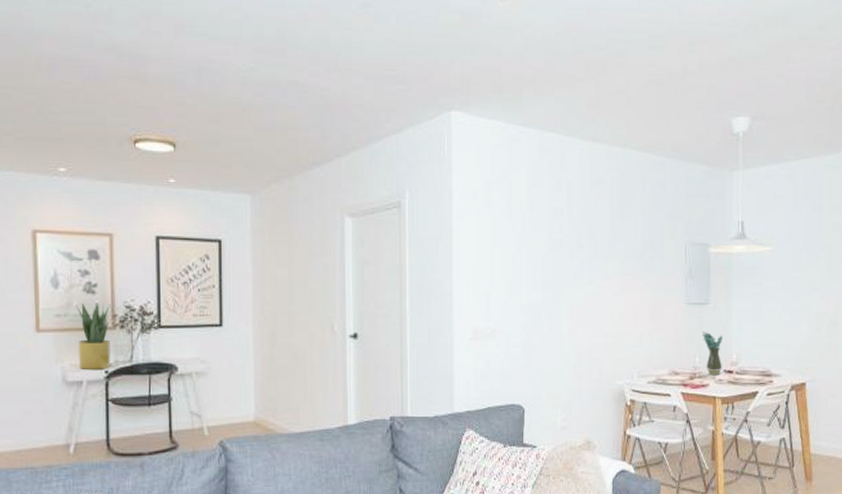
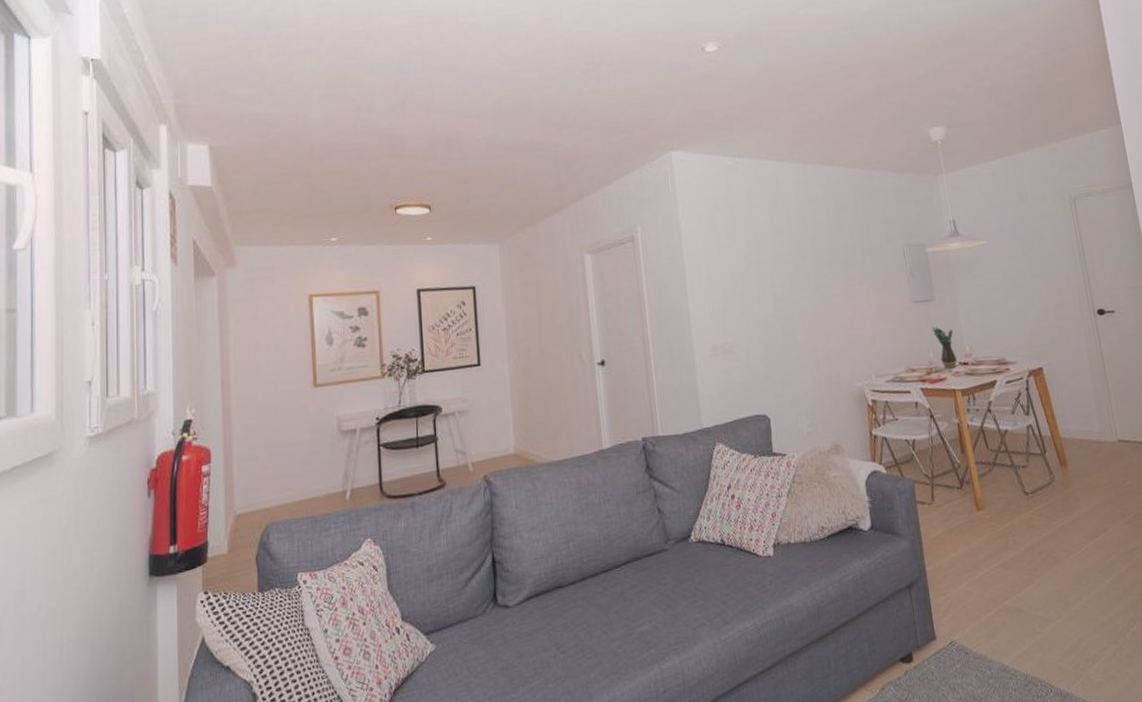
planter: present [75,302,111,369] -> none [348,354,381,418]

